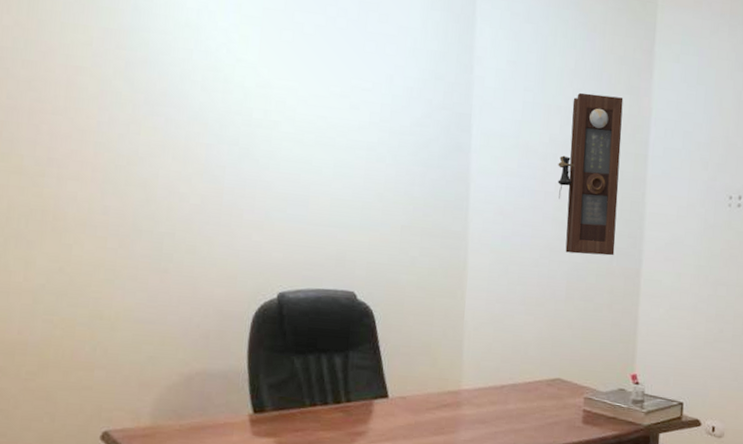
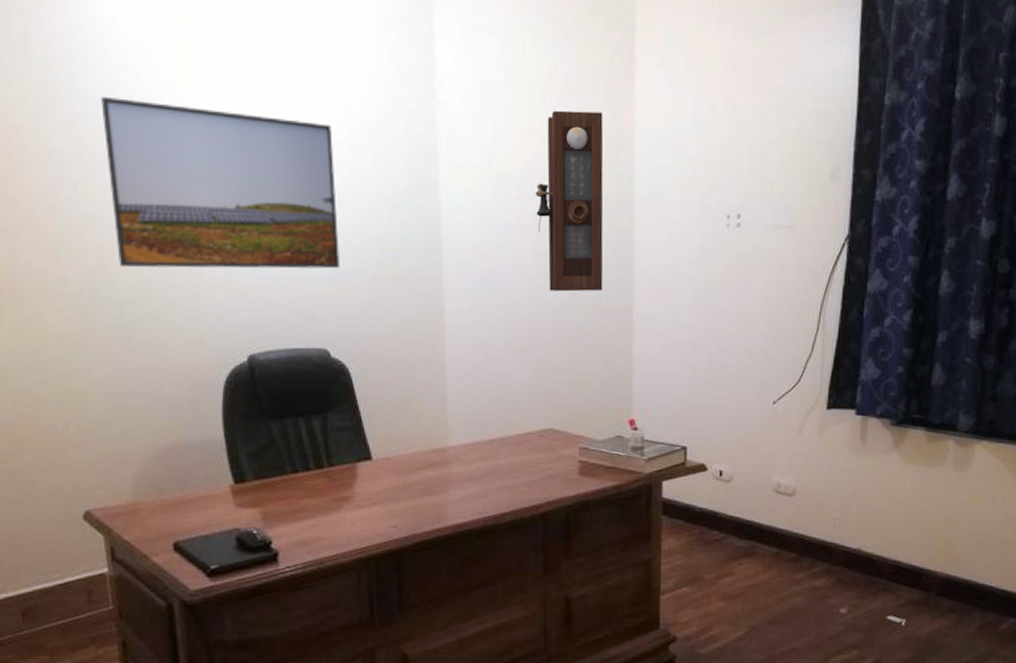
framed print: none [160,46,376,219] -> present [101,96,339,269]

